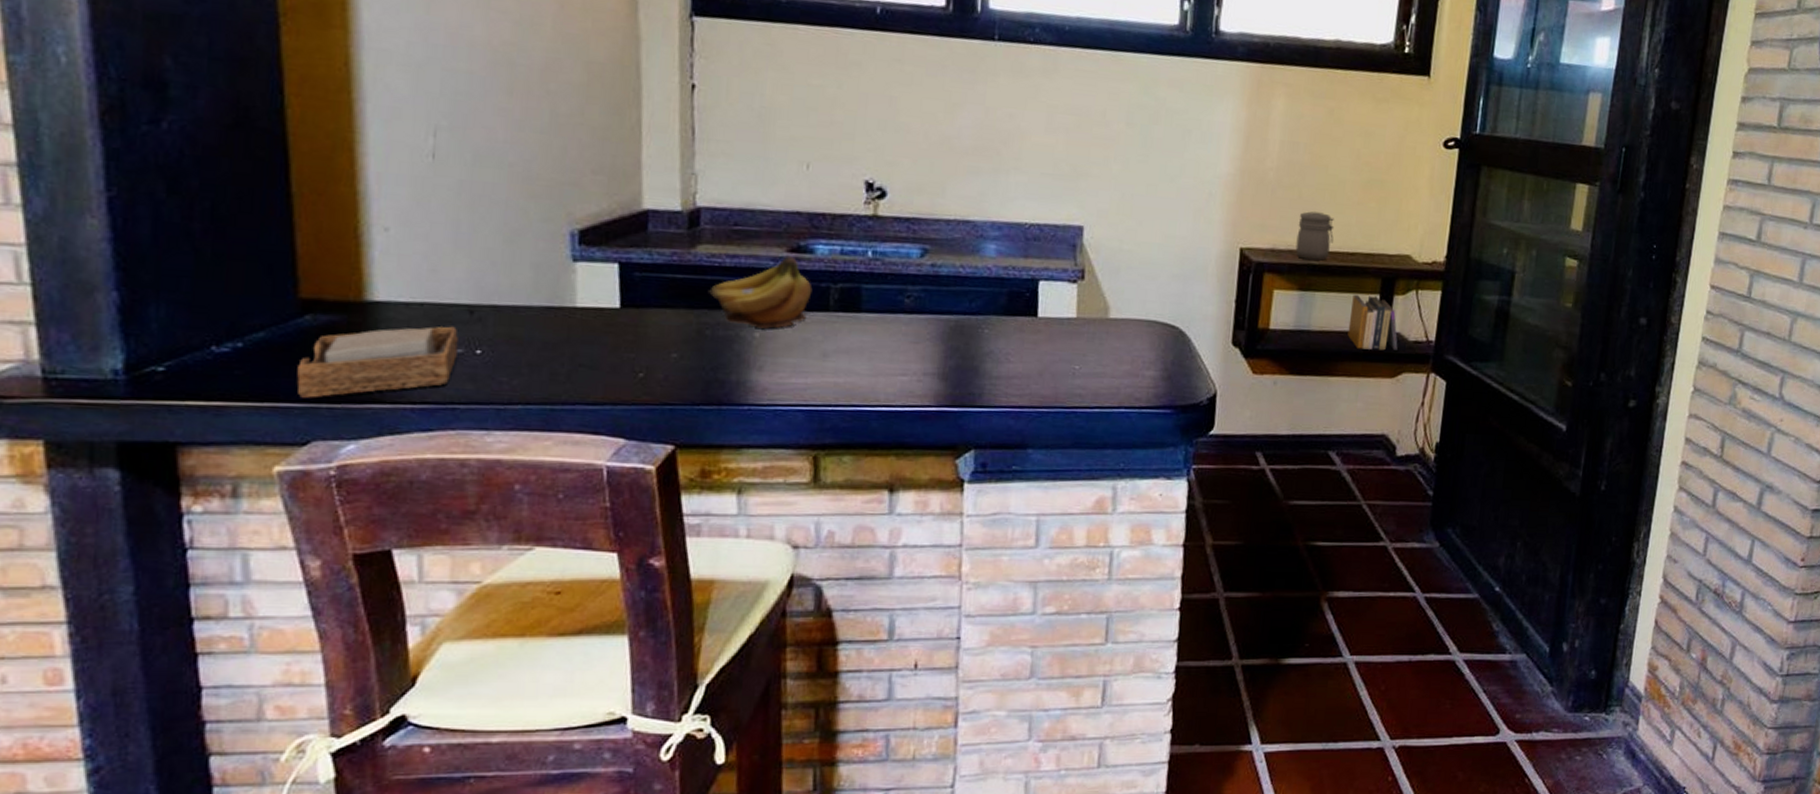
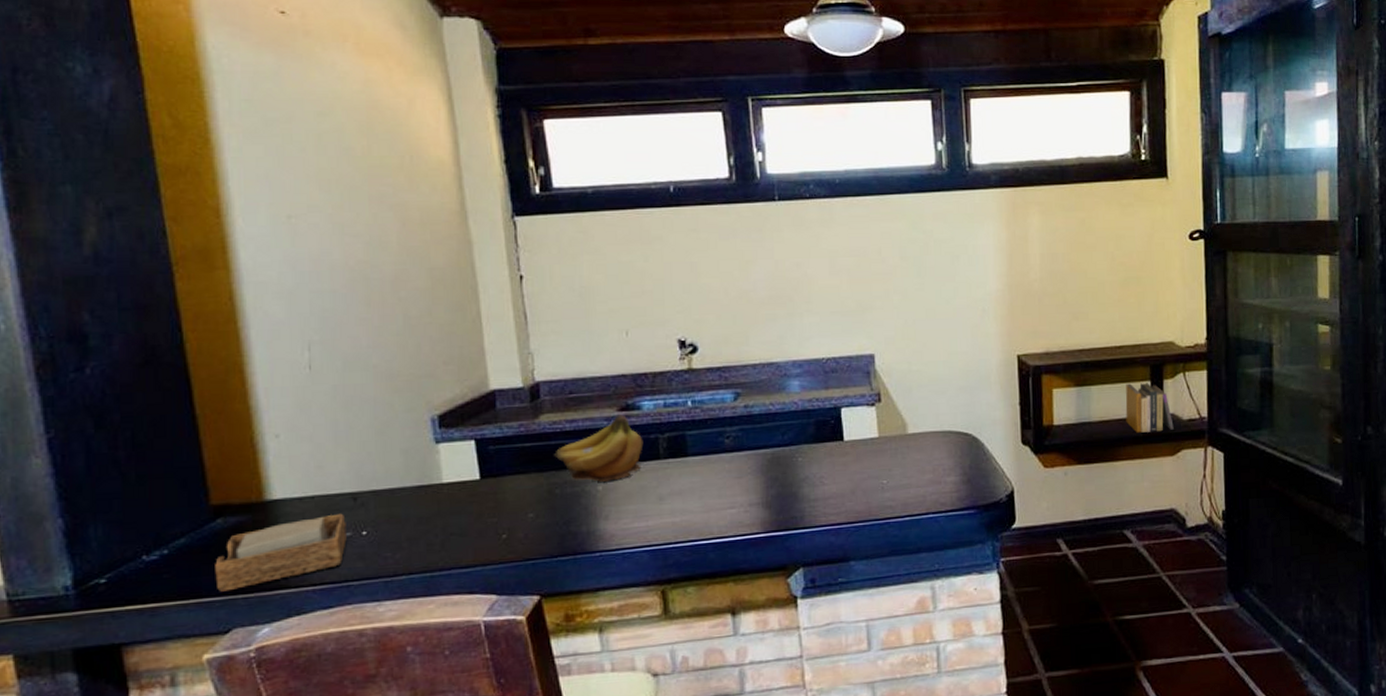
jar: present [1295,211,1335,261] -> none [1067,313,1101,358]

